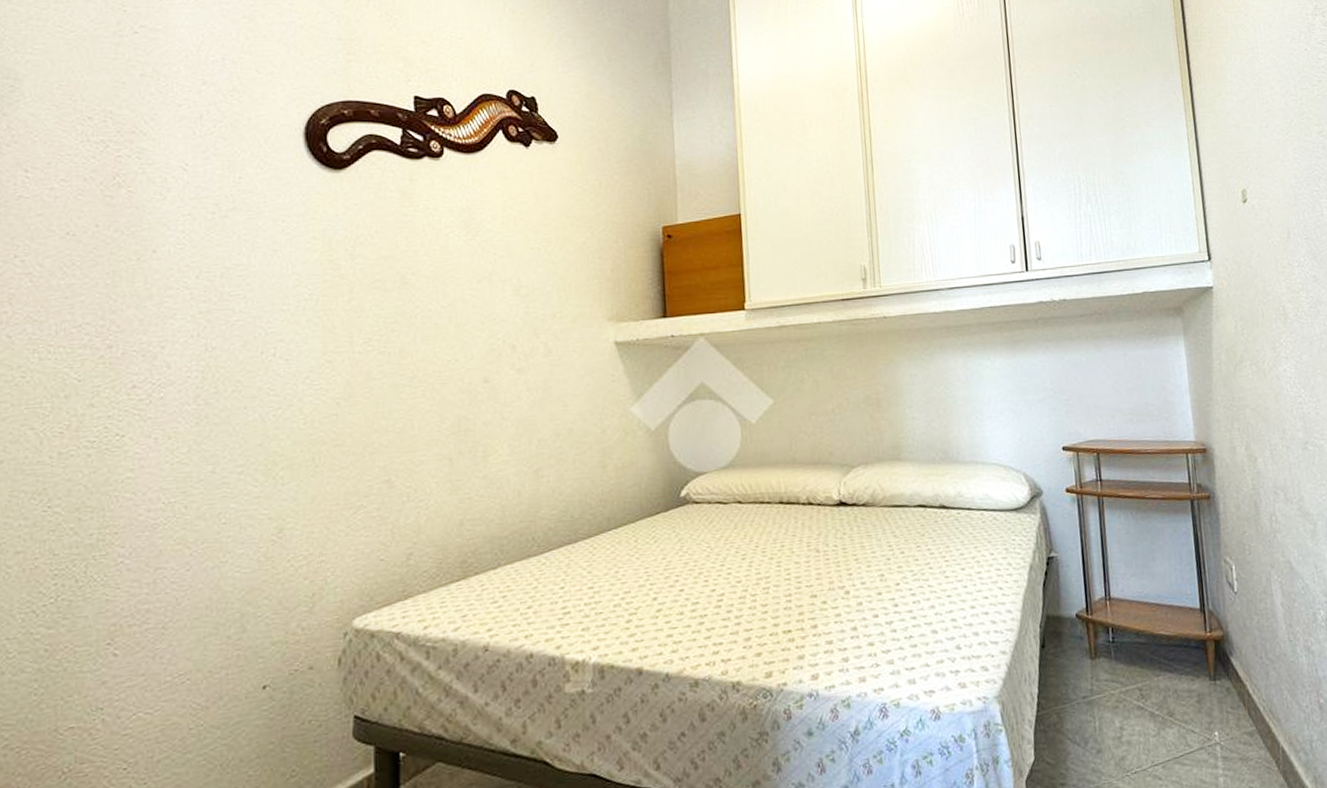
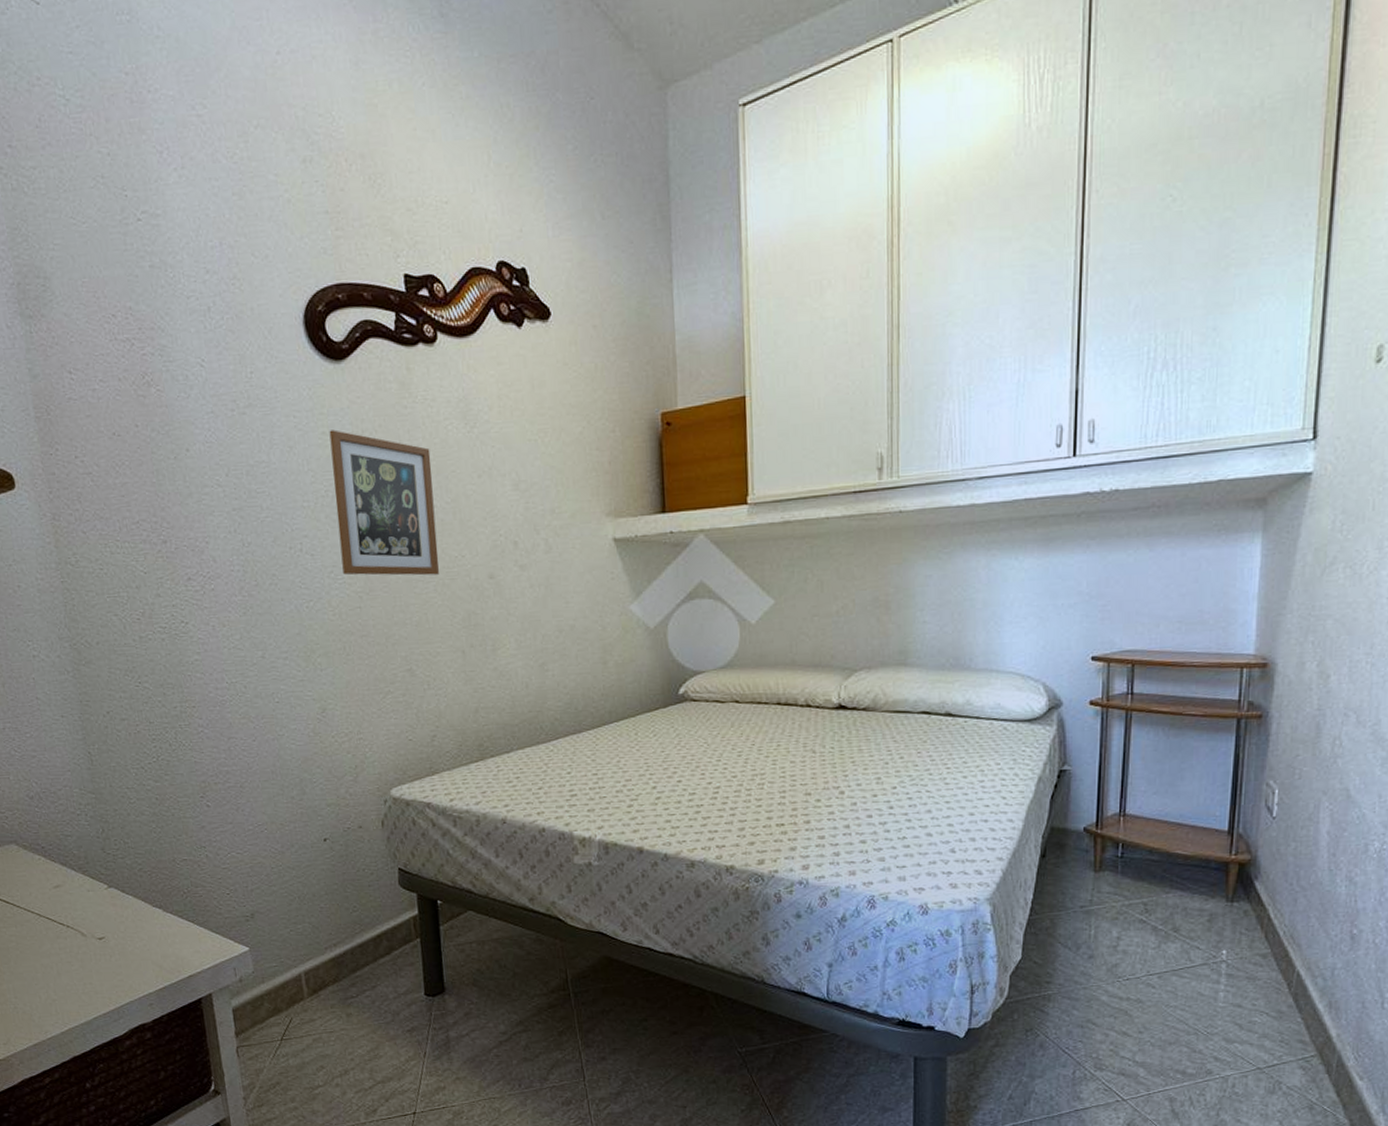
picture frame: none [319,234,430,381] -> present [329,429,439,576]

